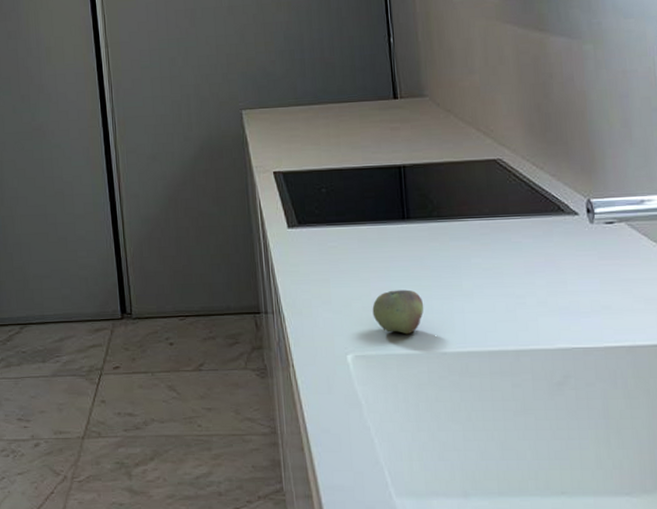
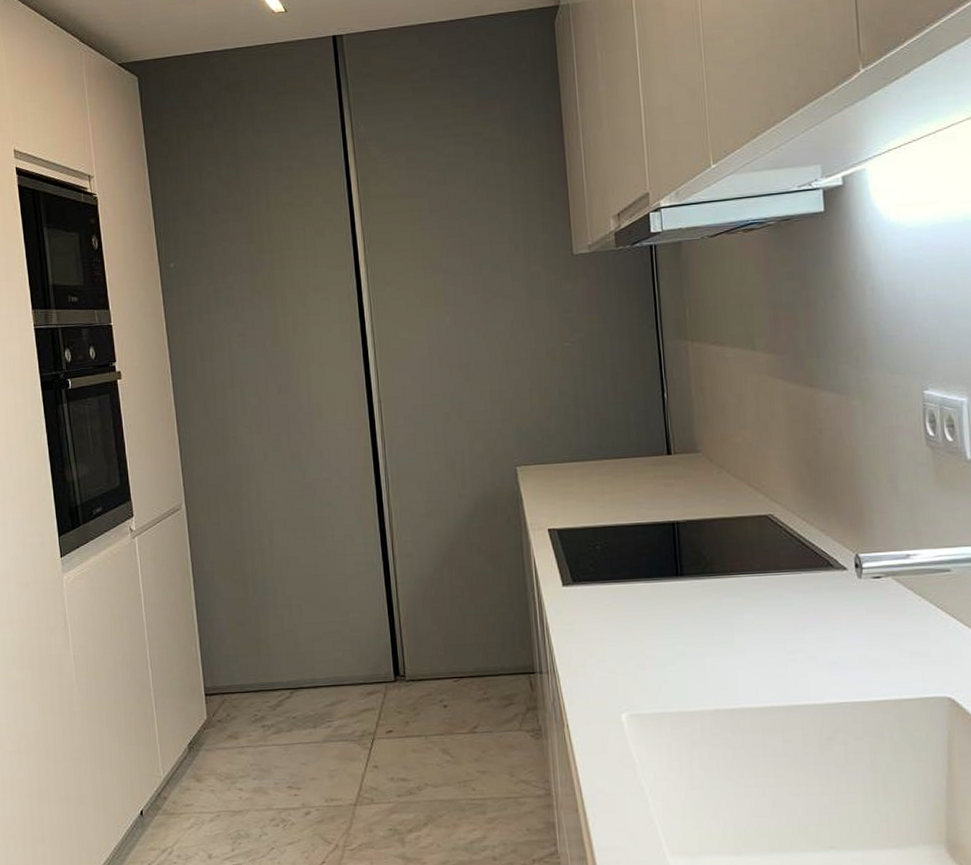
apple: present [372,289,424,335] -> none [646,647,697,692]

